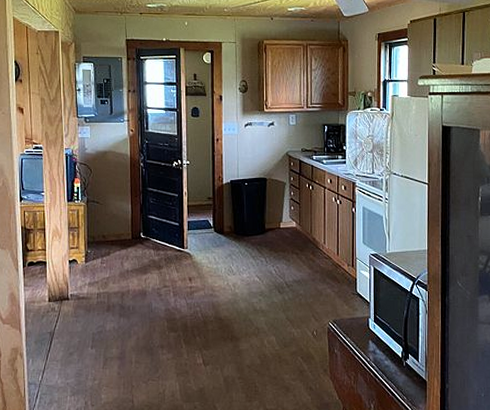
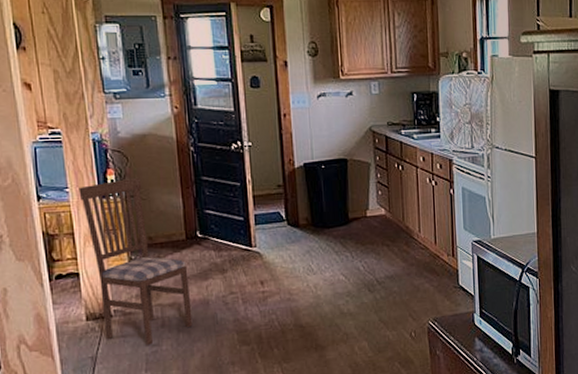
dining chair: none [52,186,132,326] -> present [78,177,193,345]

